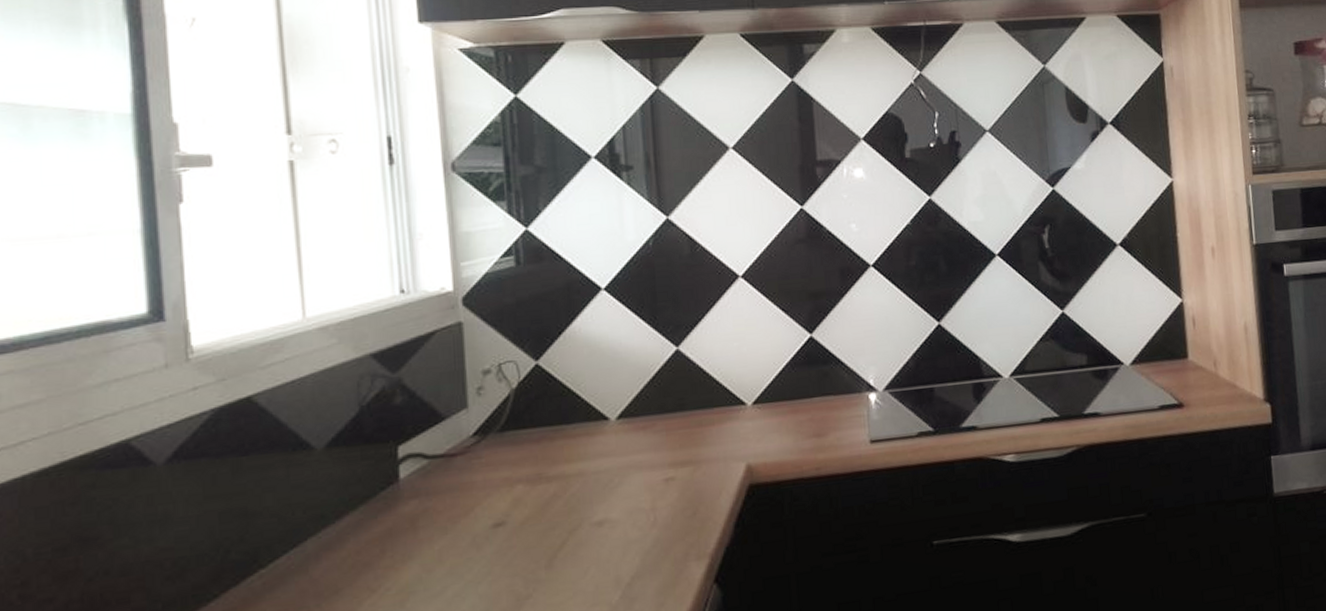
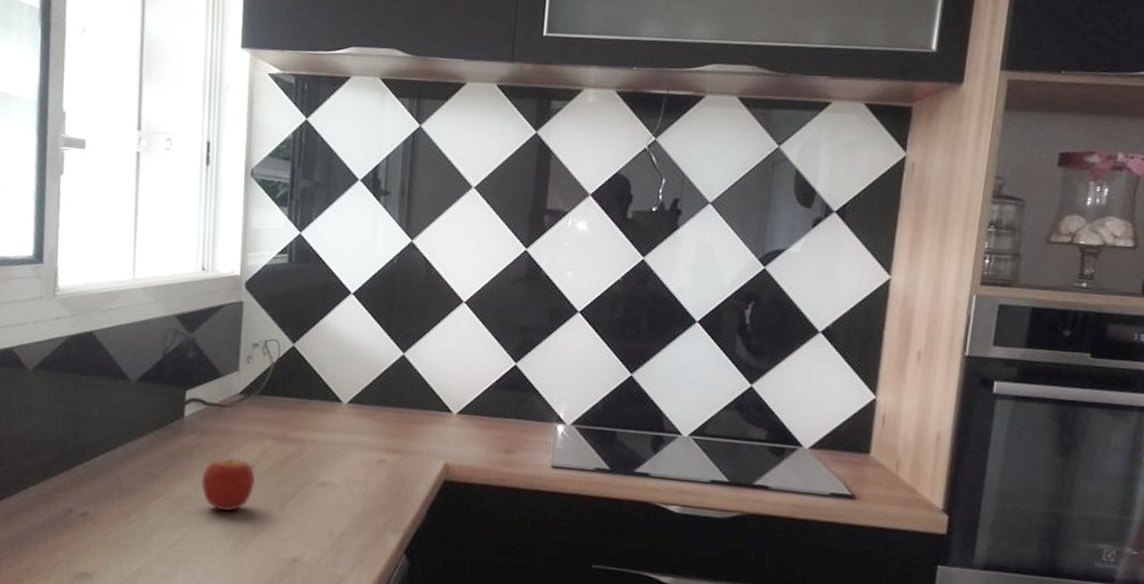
apple: none [433,516,510,589] -> present [200,458,256,511]

